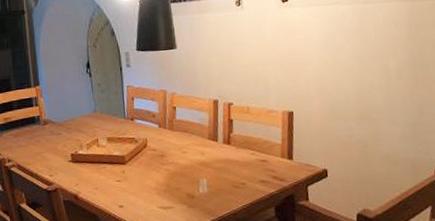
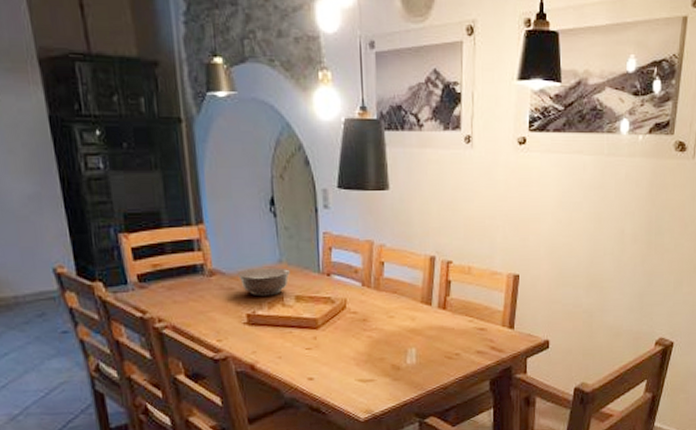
bowl: none [63,115,103,140] -> present [237,267,290,297]

